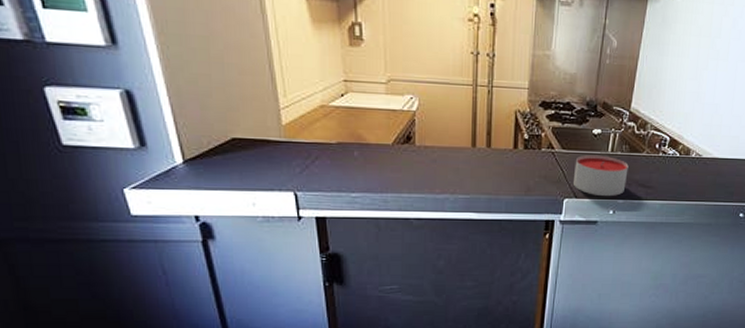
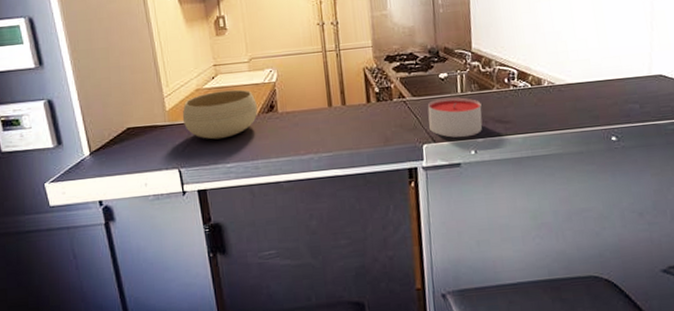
bowl: none [301,111,392,165] -> present [182,89,258,140]

